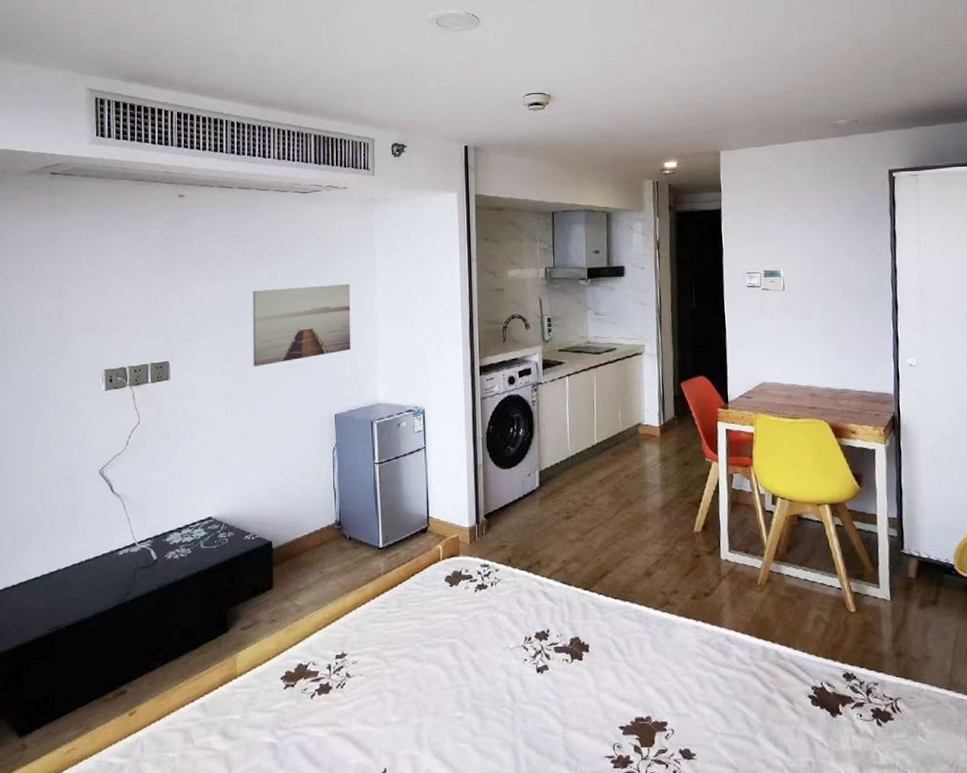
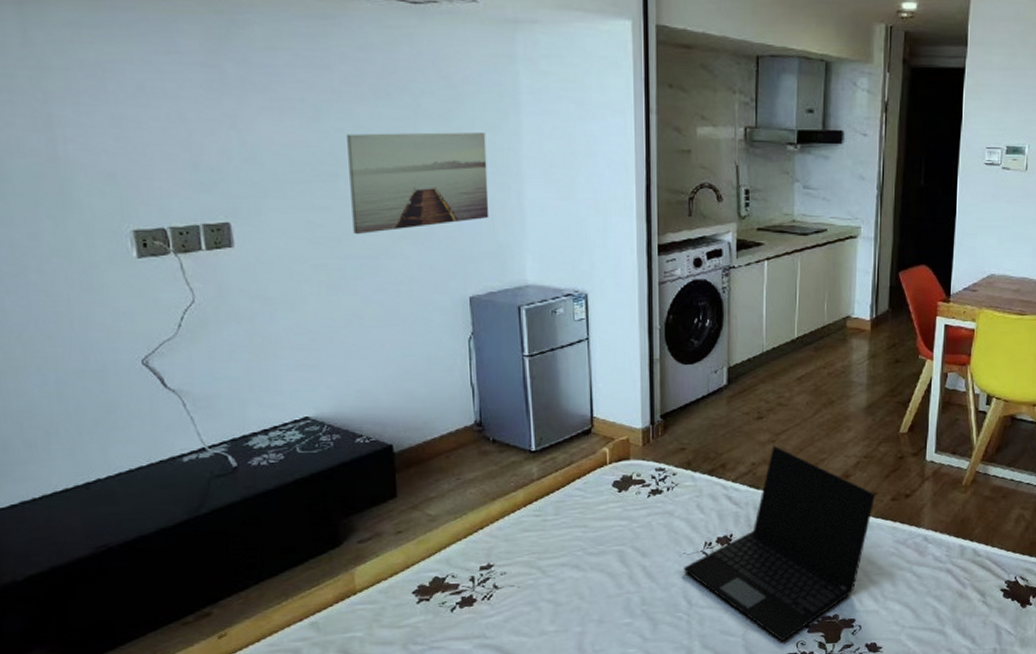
laptop: none [506,543,677,743] -> present [683,445,875,642]

